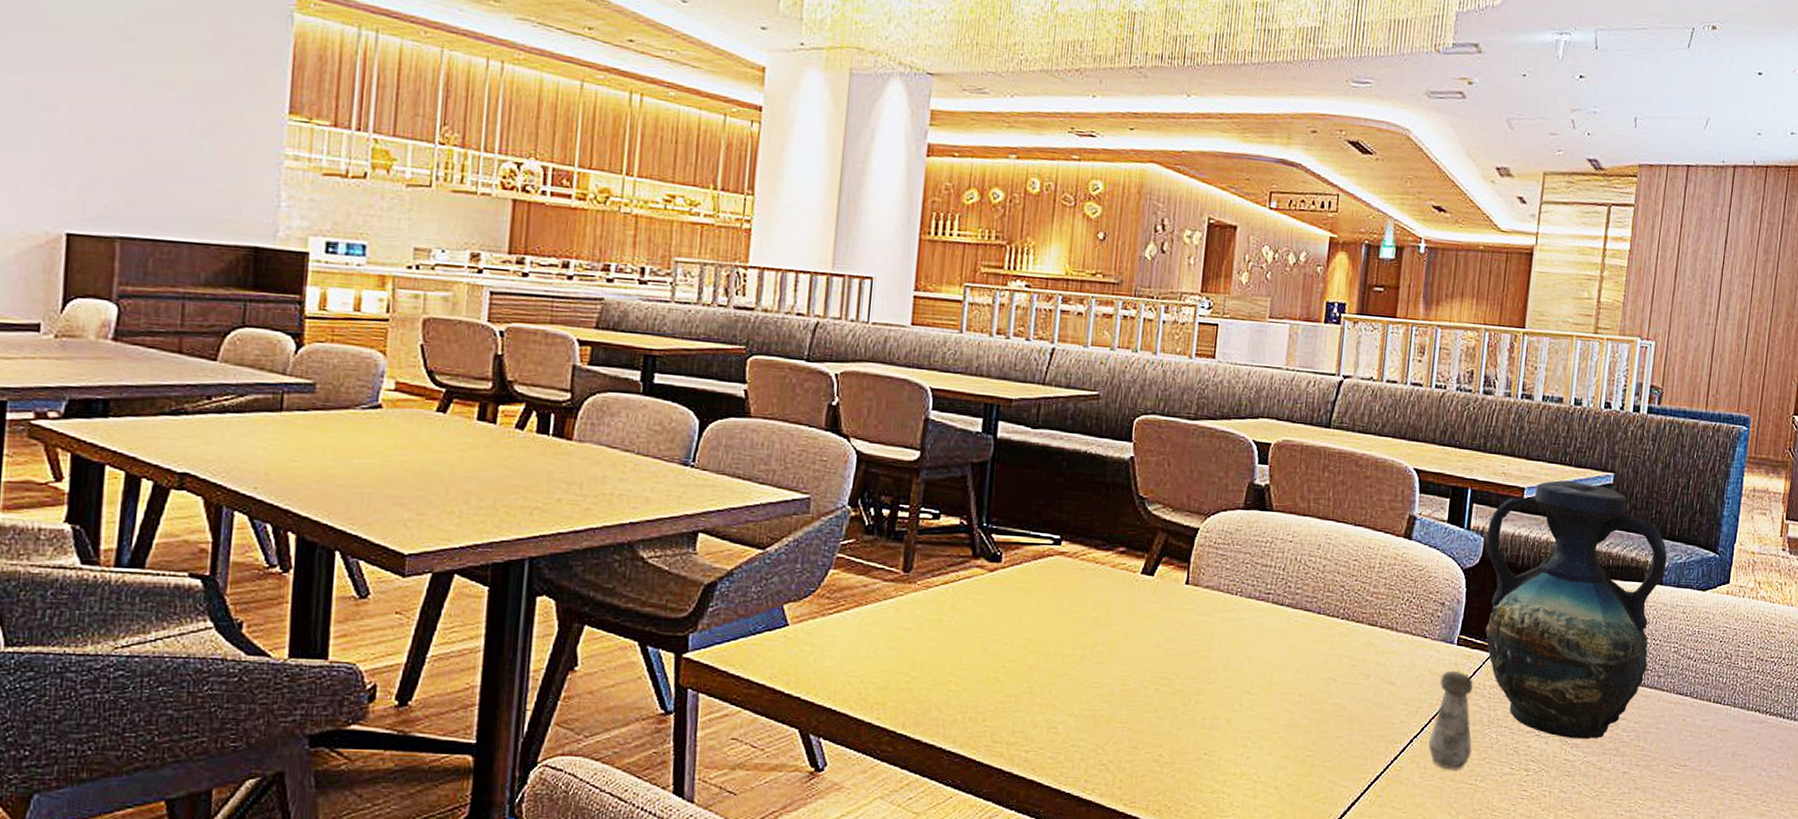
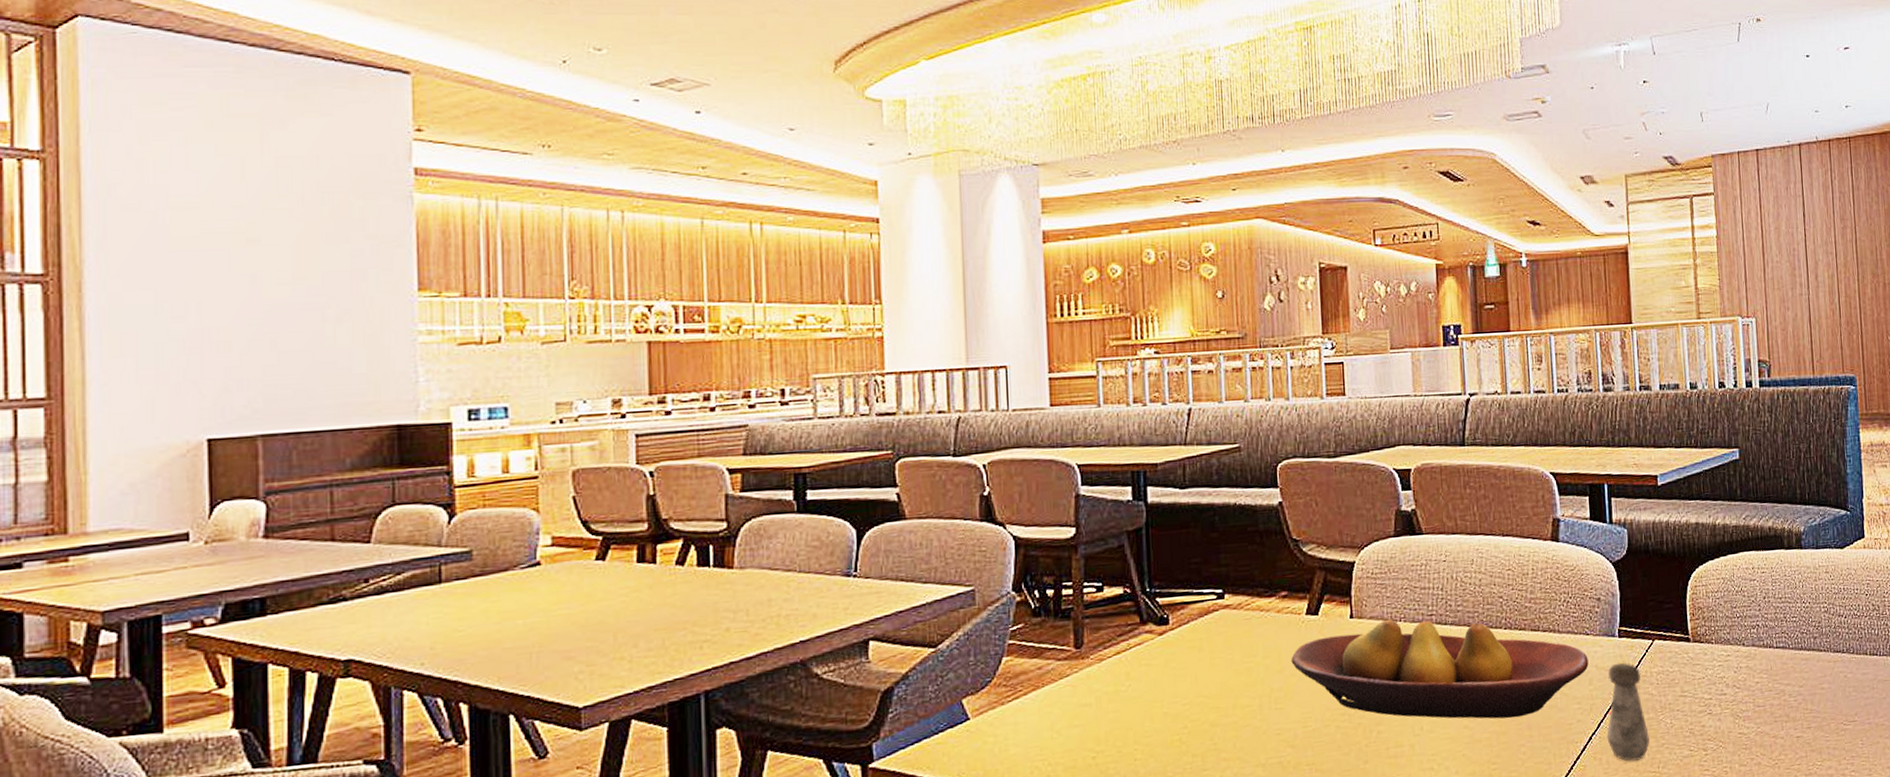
fruit bowl: none [1119,591,1422,709] -> present [1291,619,1589,719]
vase: present [1485,480,1667,740] -> none [1629,462,1803,712]

